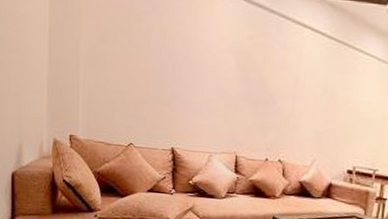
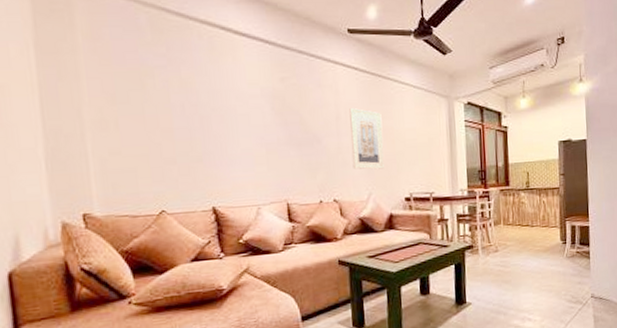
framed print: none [302,74,340,138] -> present [349,108,384,170]

